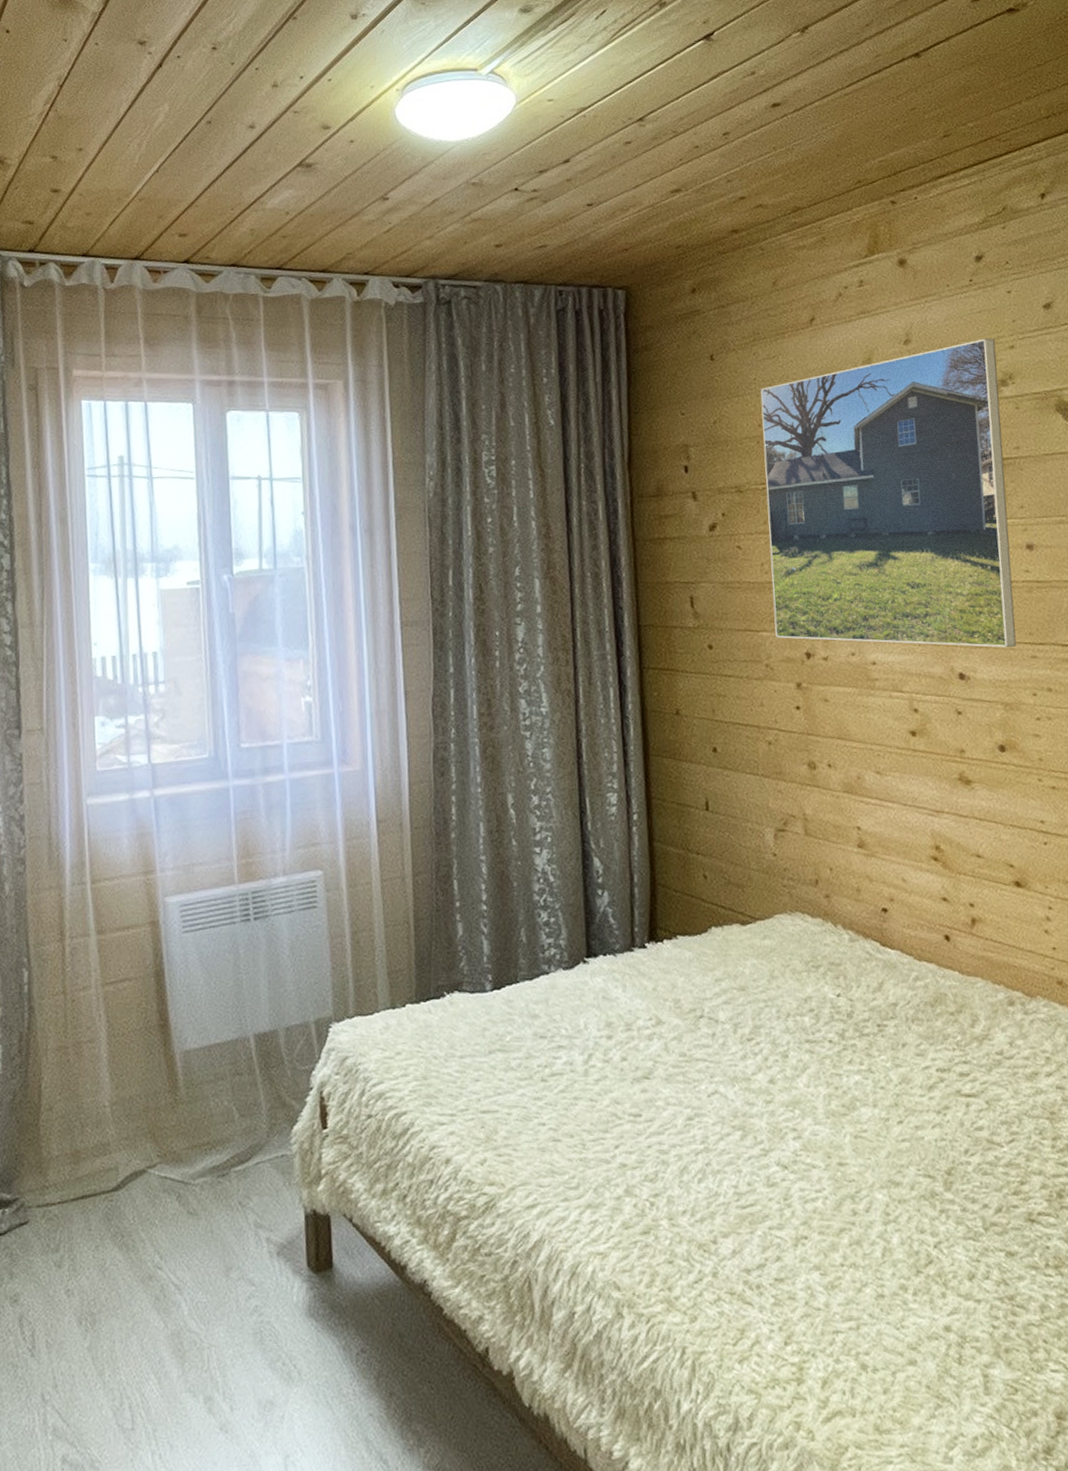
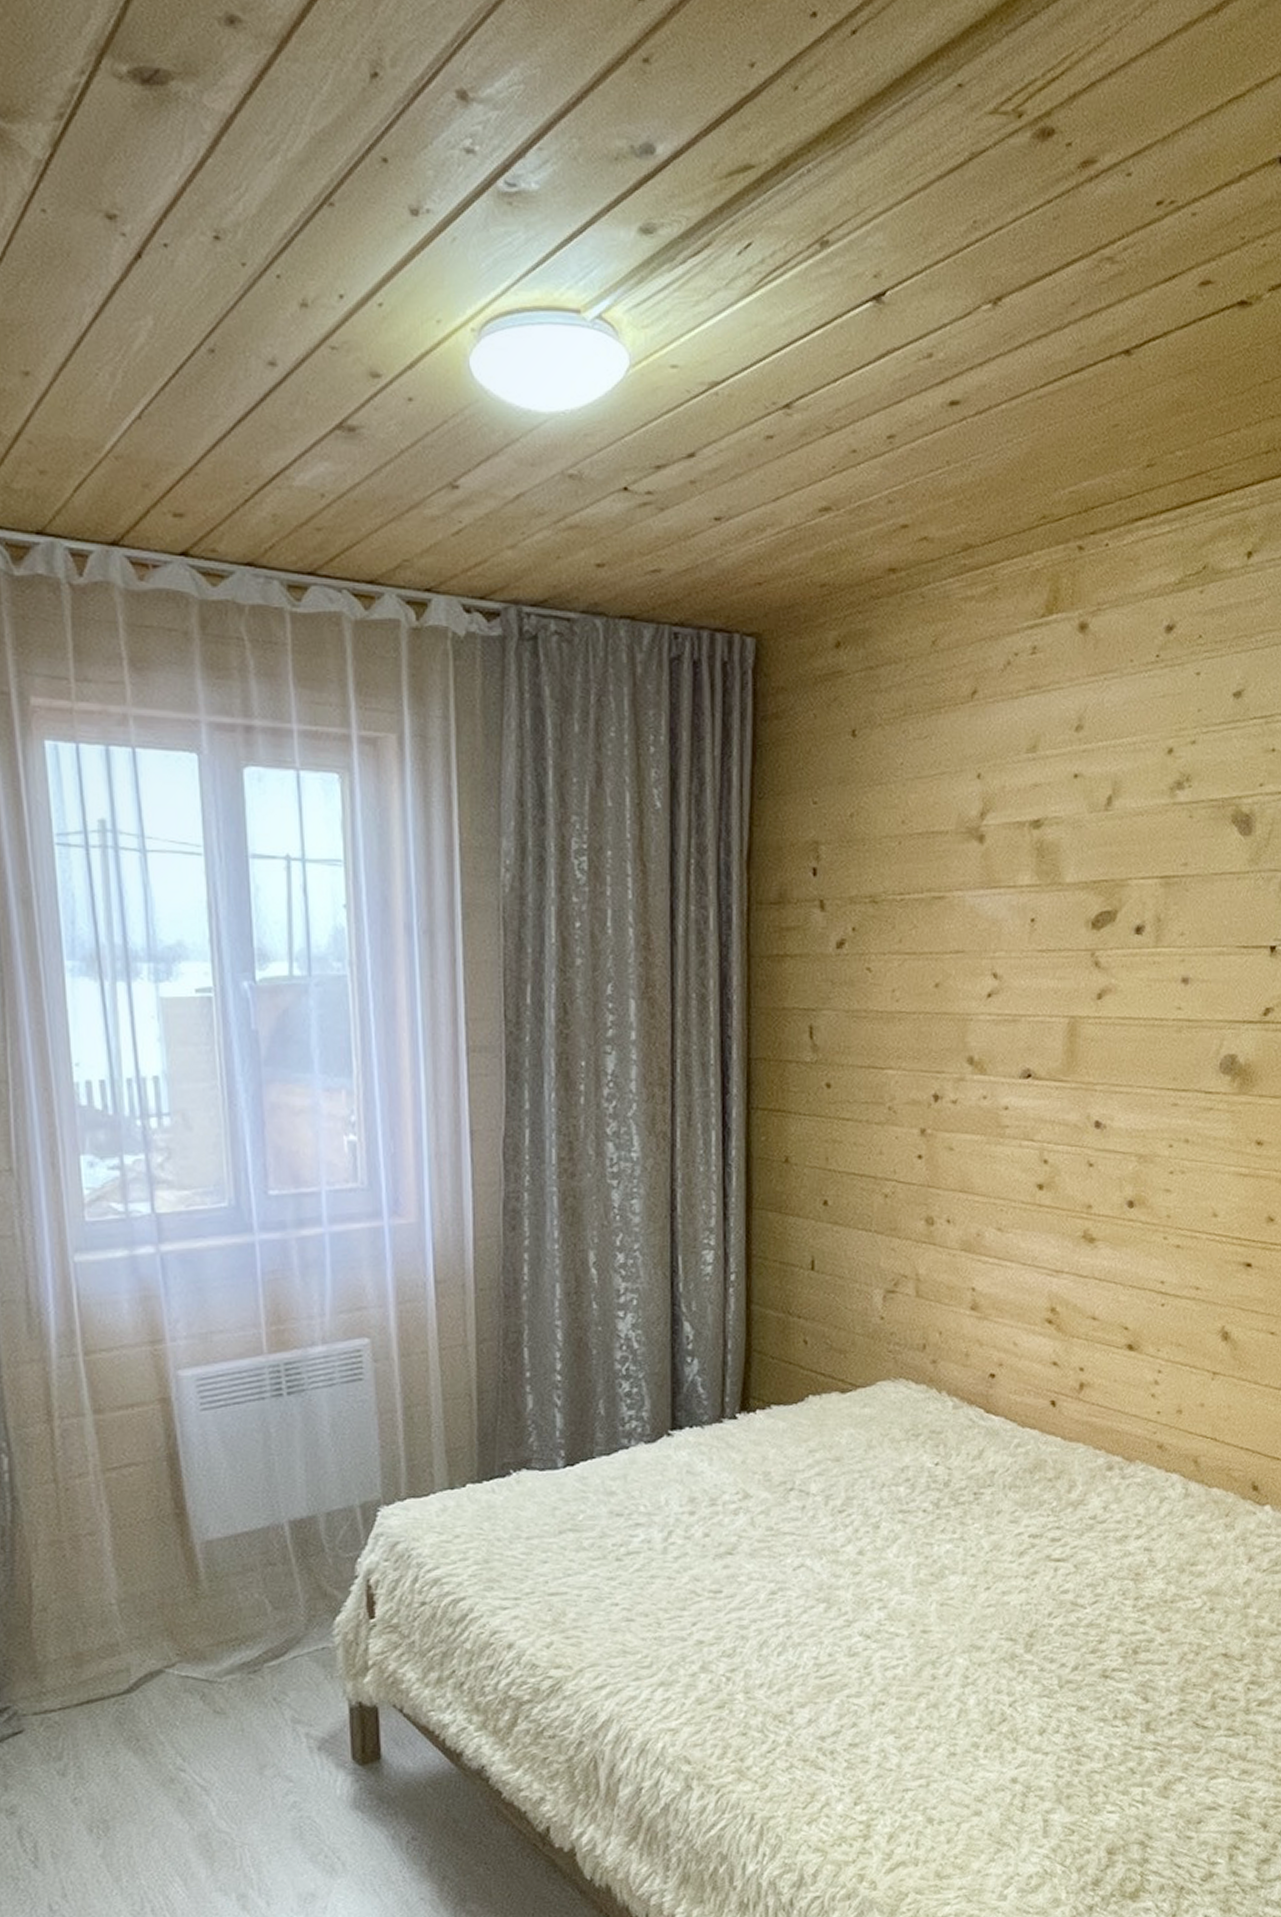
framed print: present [760,338,1017,648] -> none [902,729,1176,1094]

